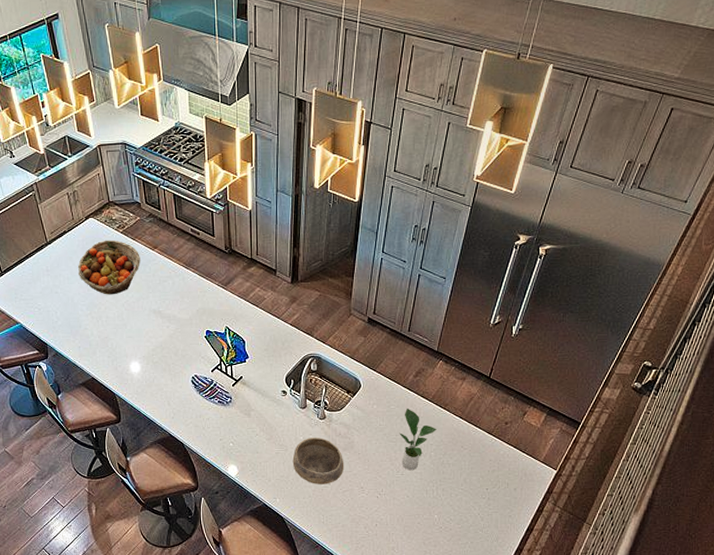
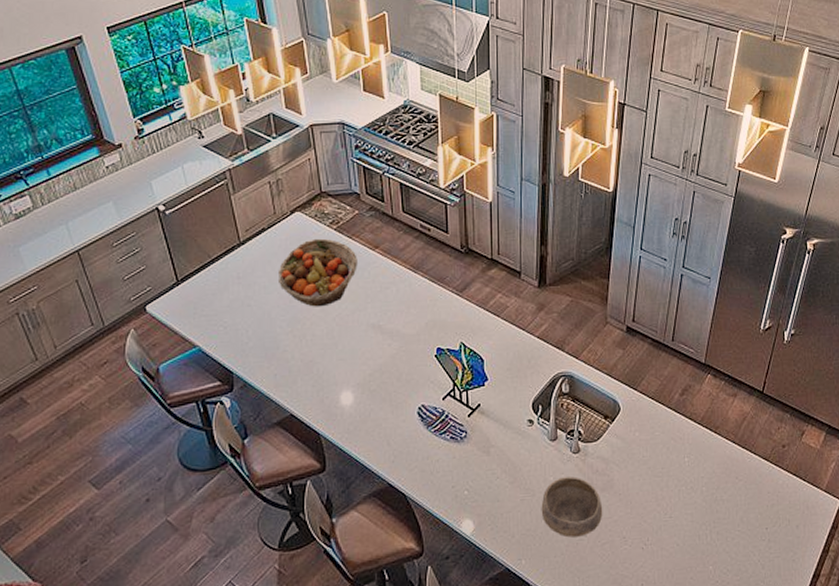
potted plant: present [399,409,437,471] -> none [665,434,708,512]

